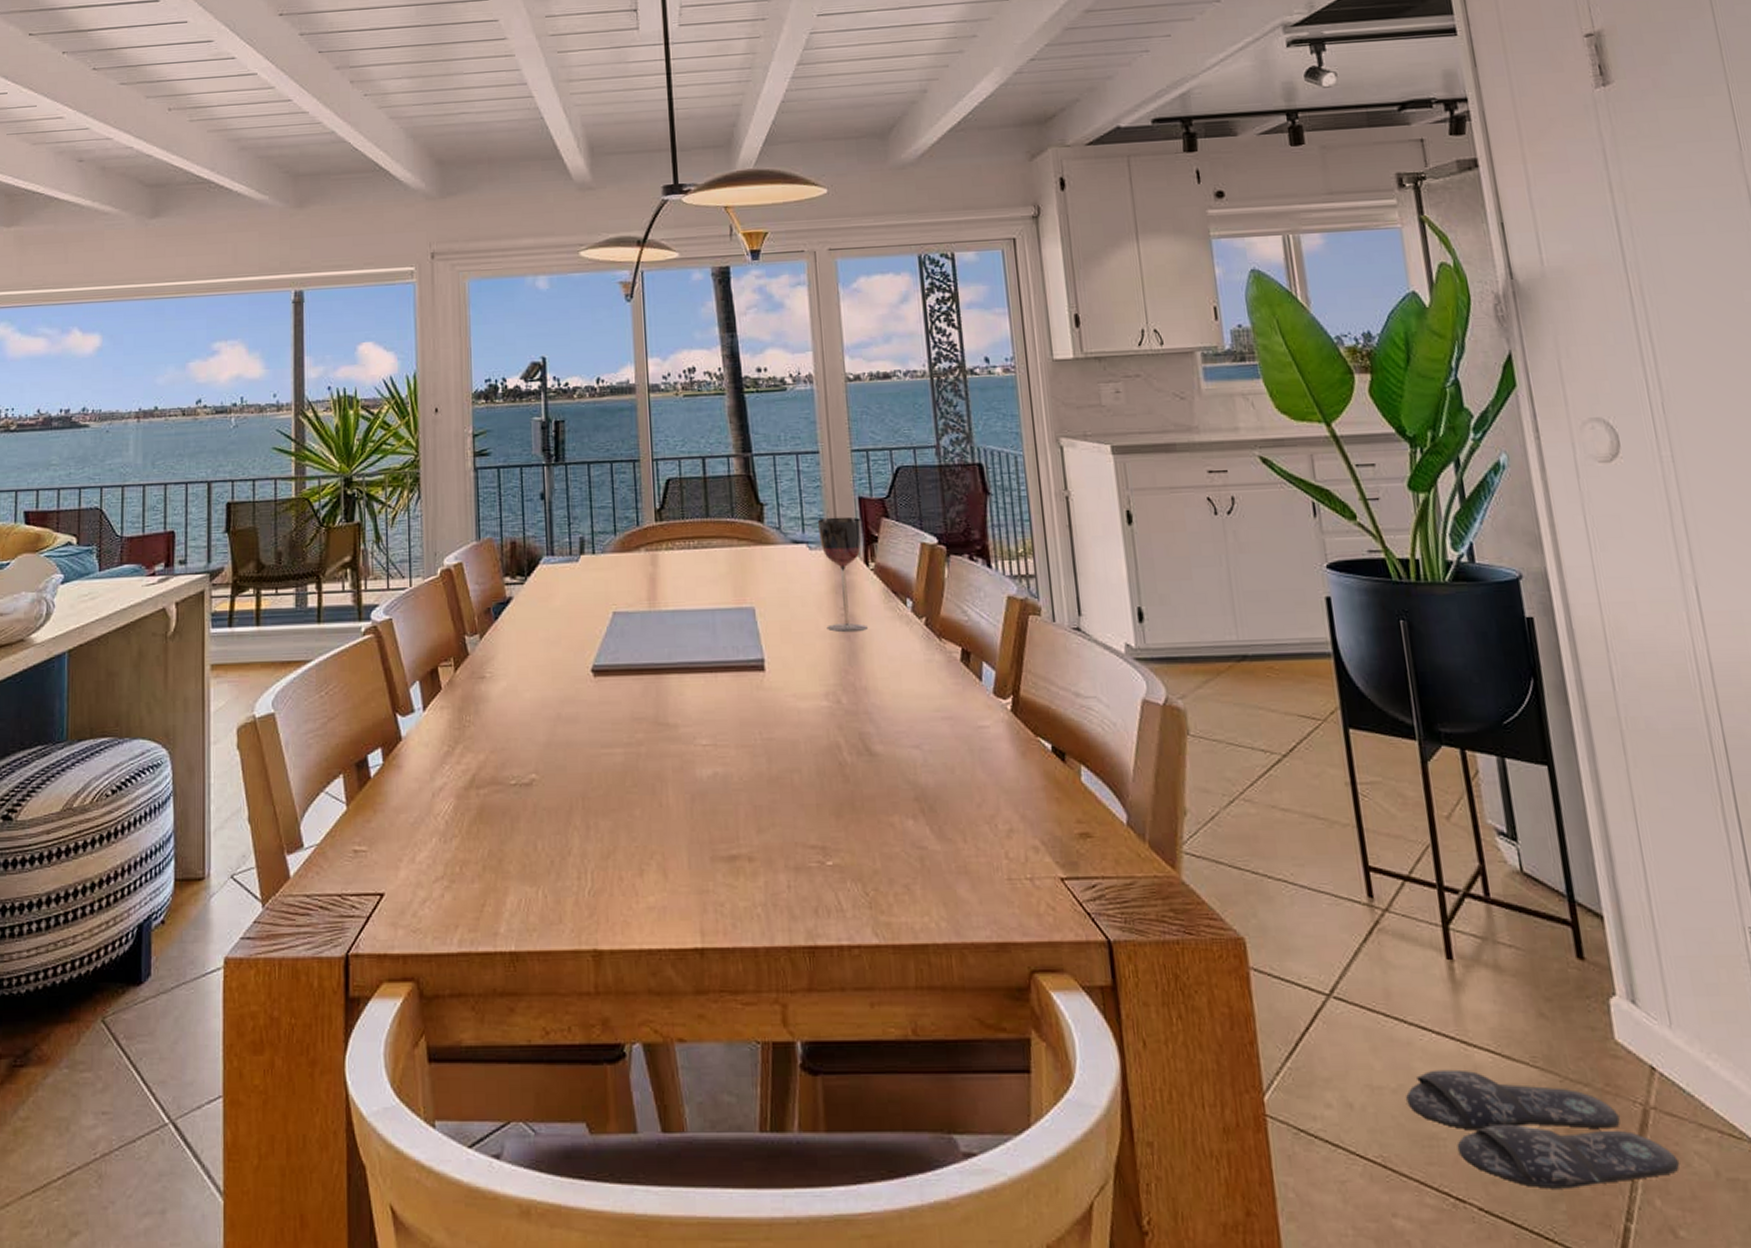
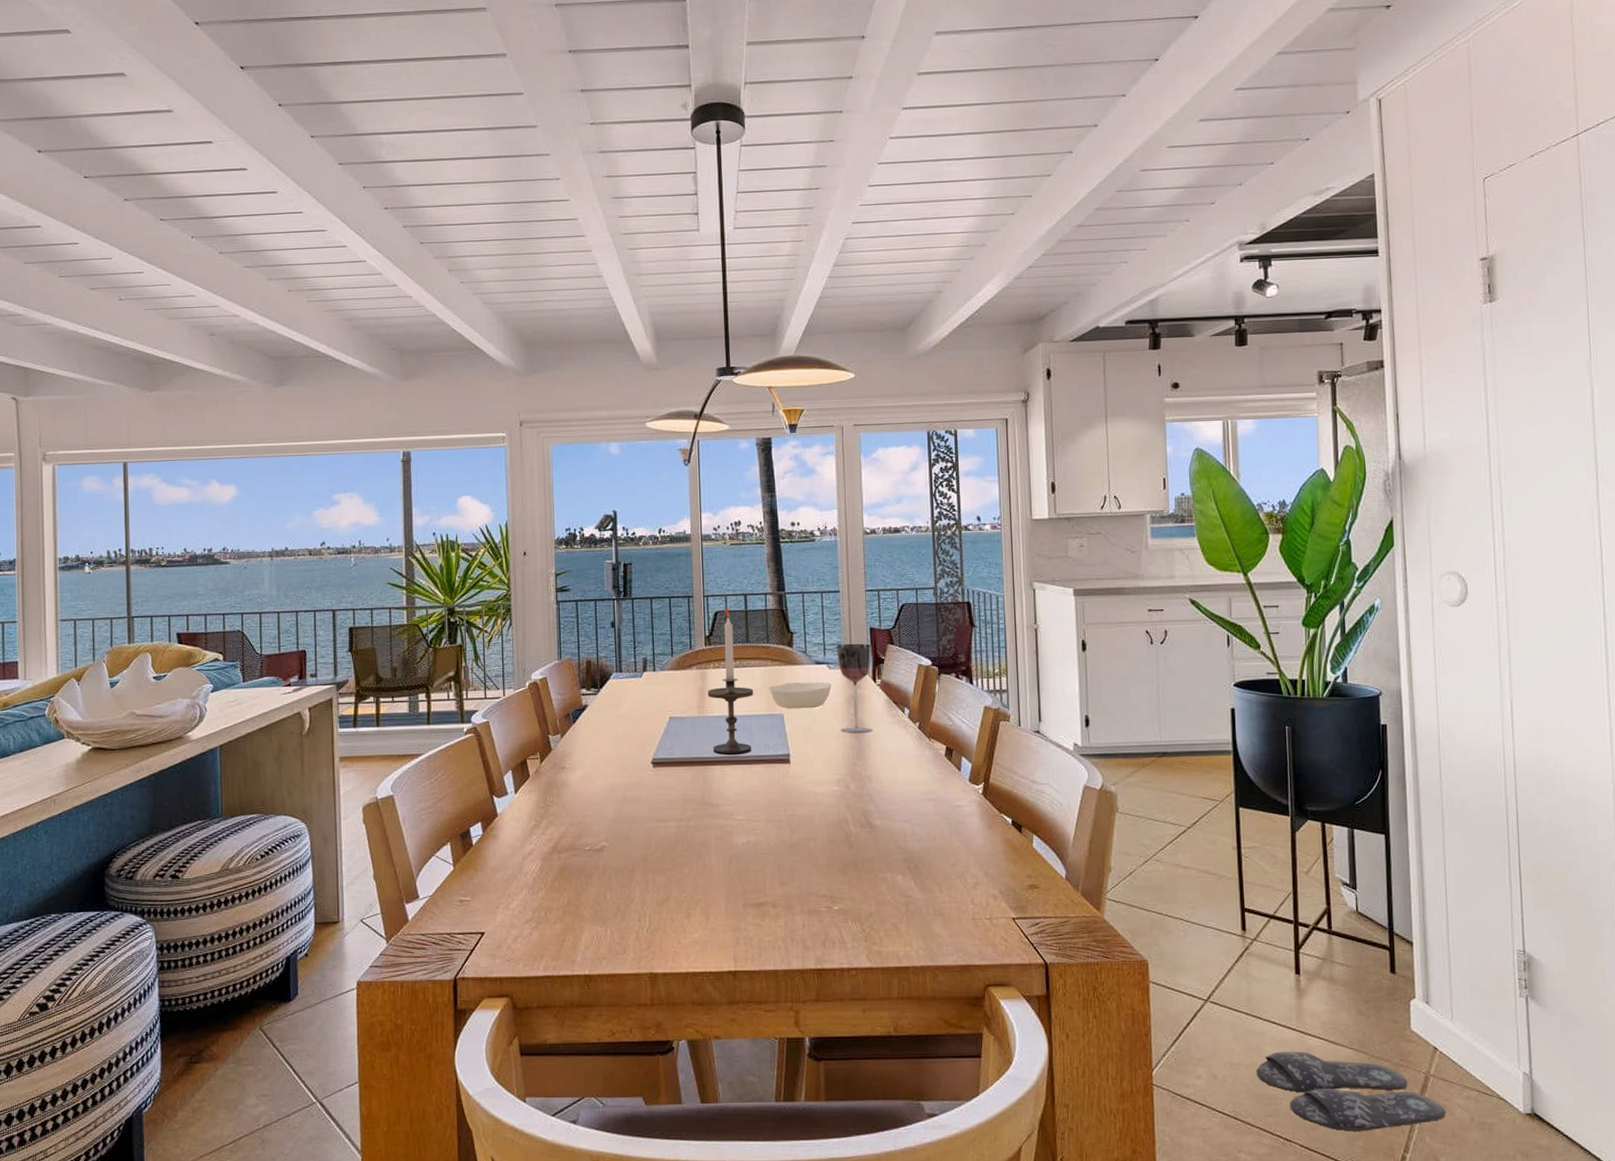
candlestick: none [659,470,717,661] -> present [708,605,754,756]
bowl: none [735,566,814,602] -> present [769,682,832,709]

